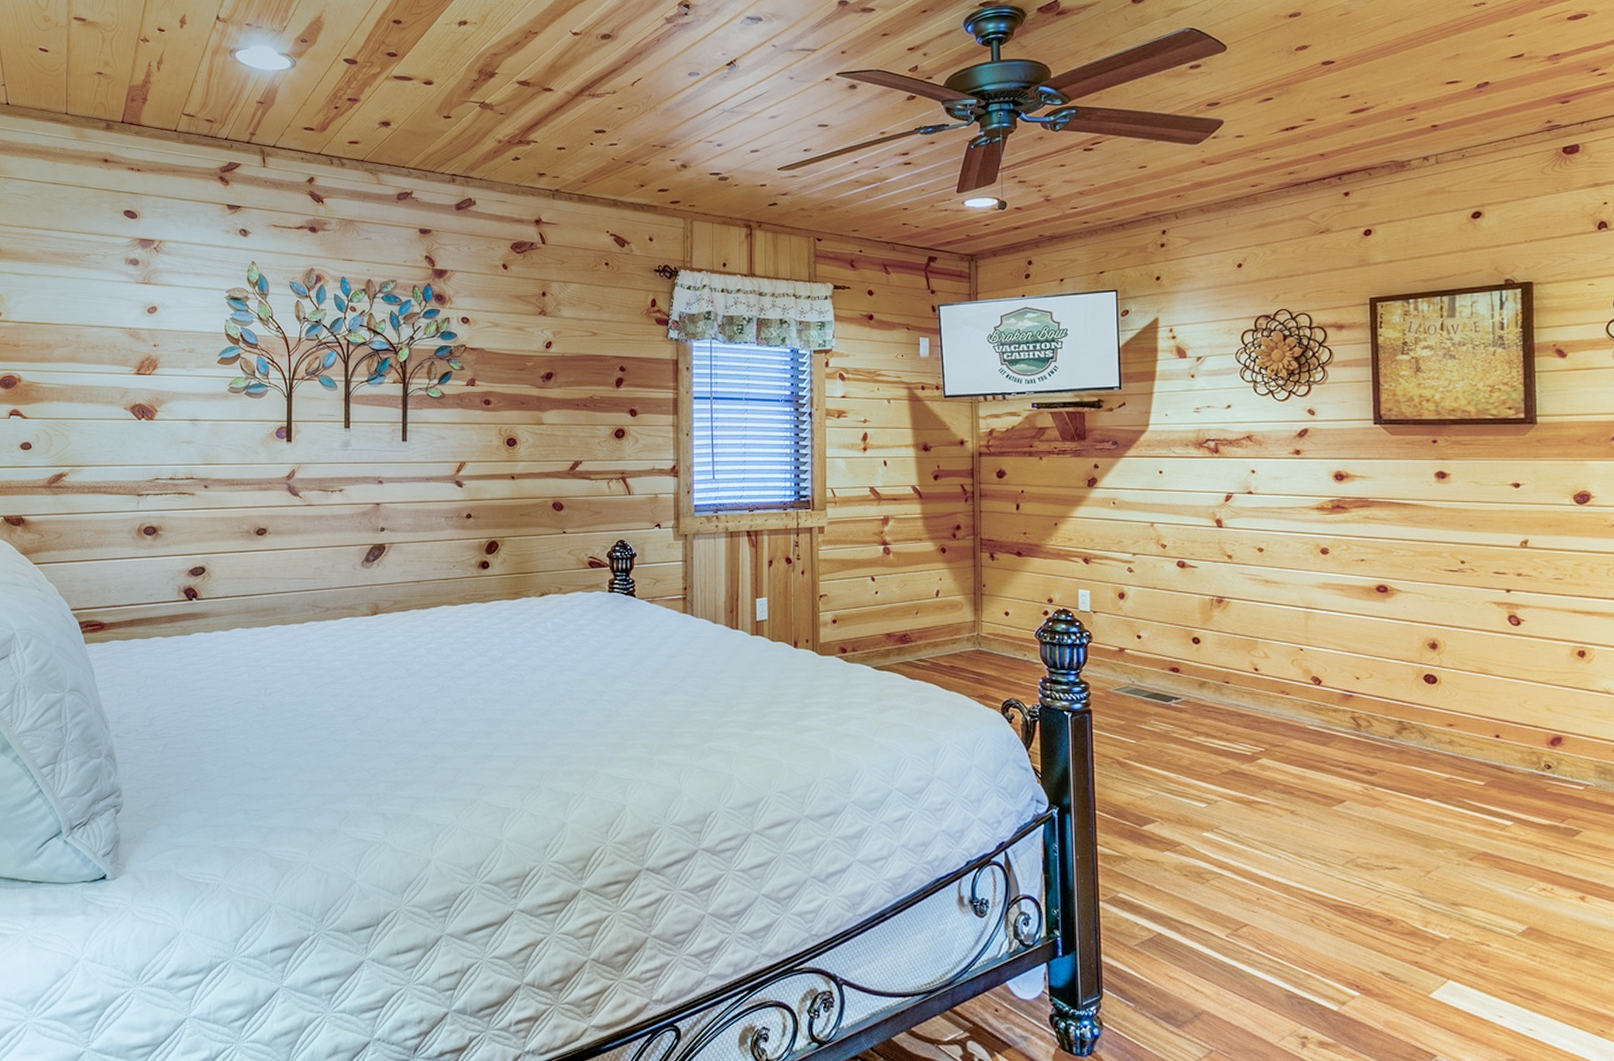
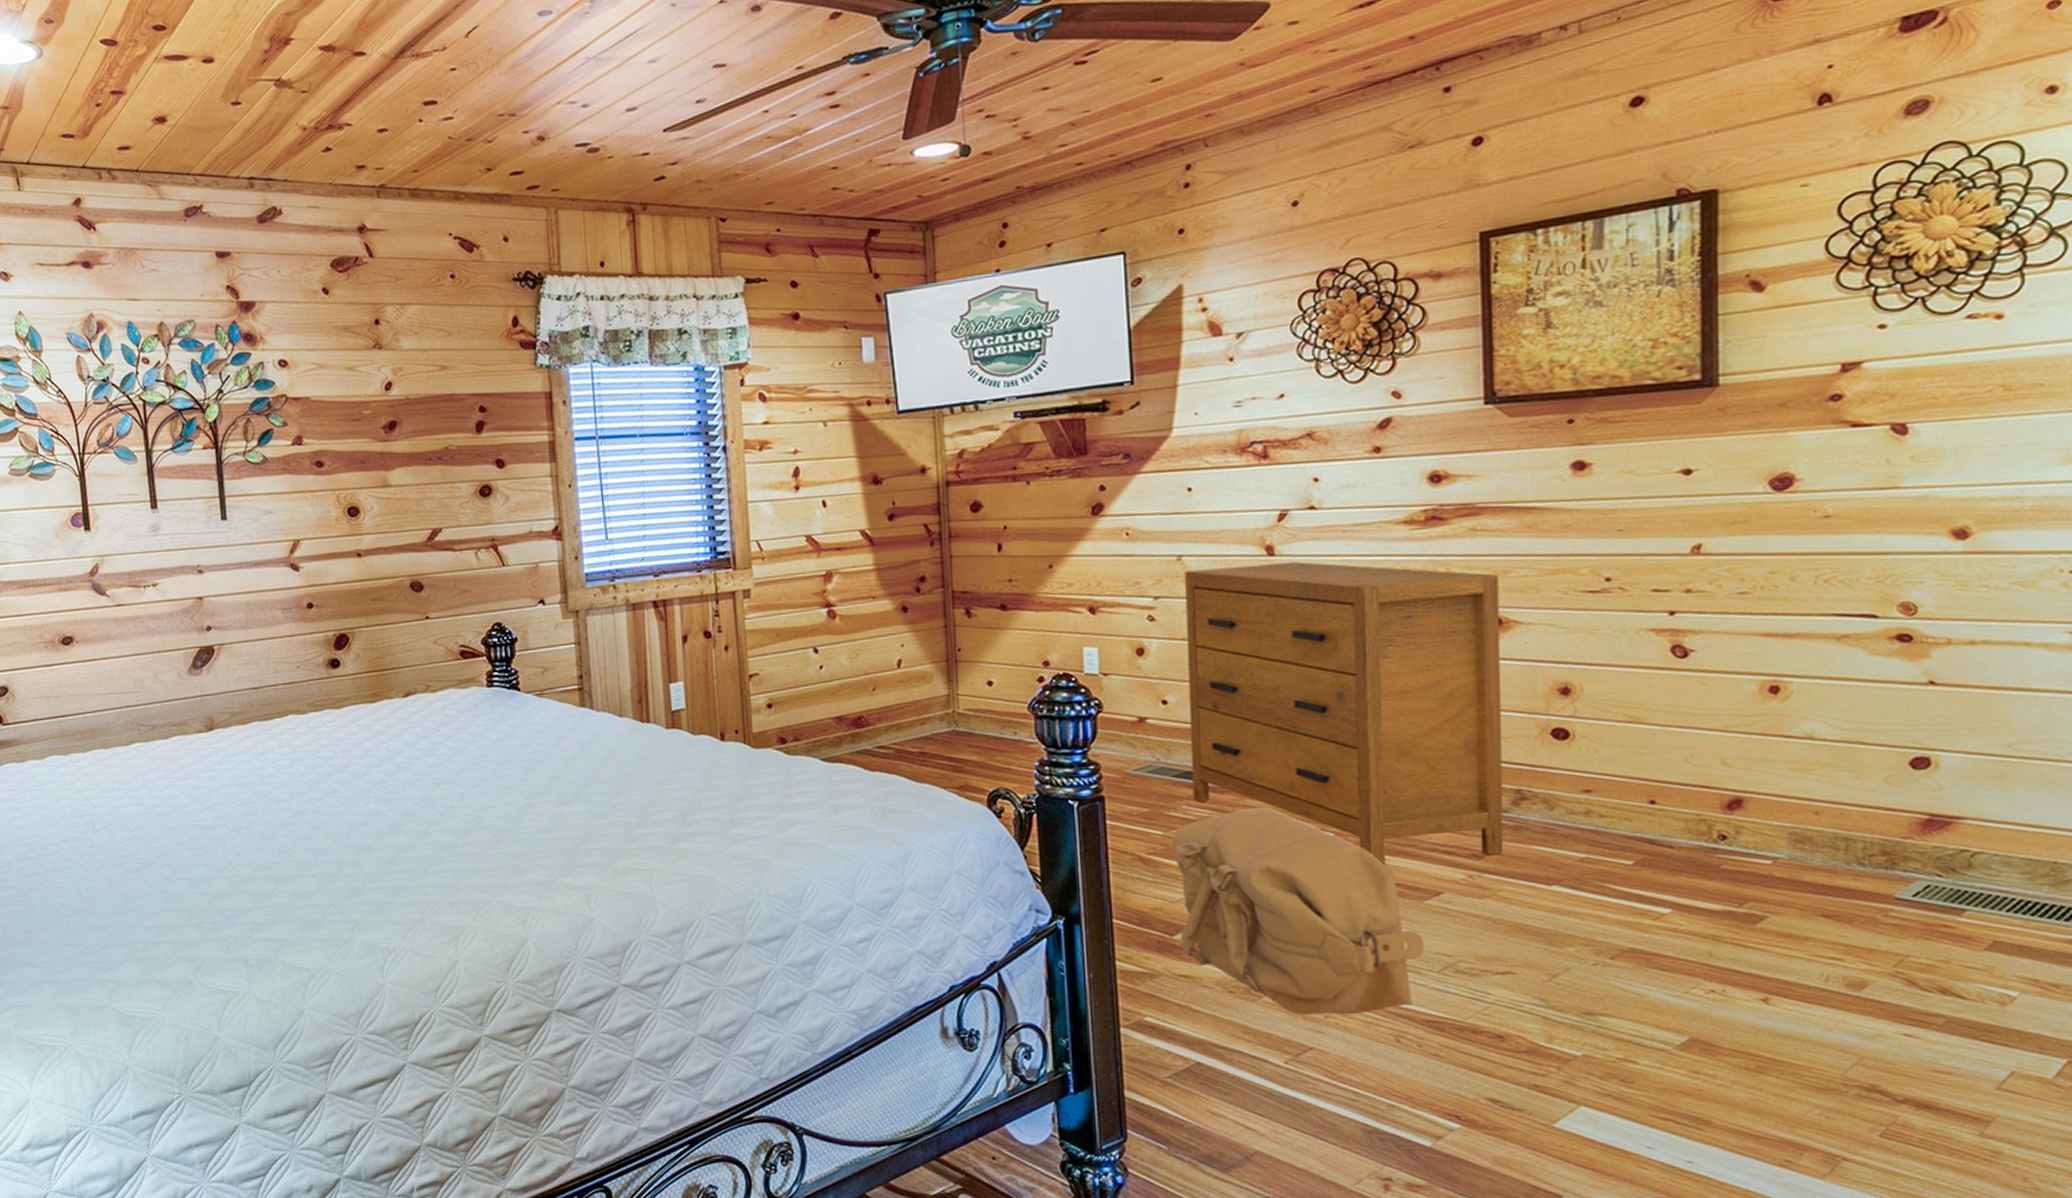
duffel bag: none [1142,725,1332,898] -> present [1171,808,1425,1015]
dresser: none [1156,533,1390,777] -> present [1185,561,1504,866]

